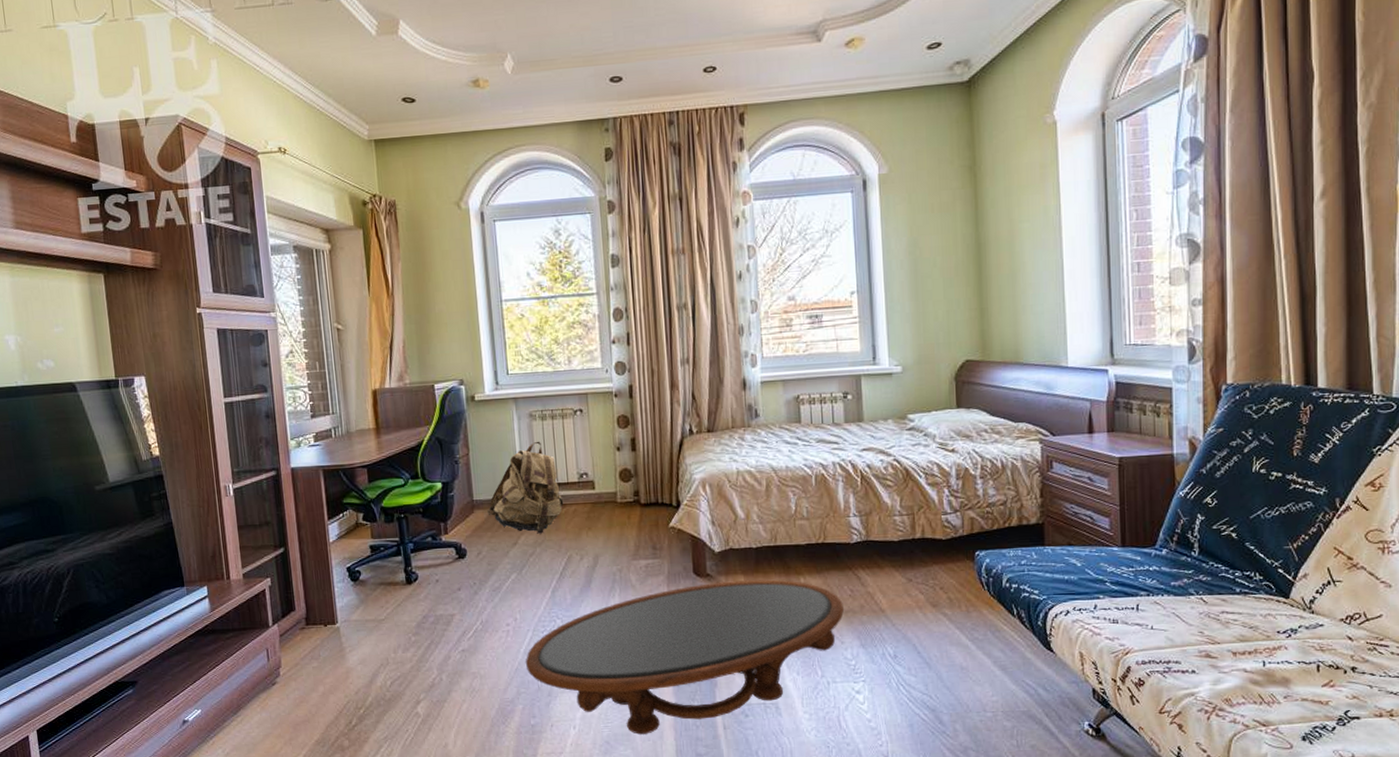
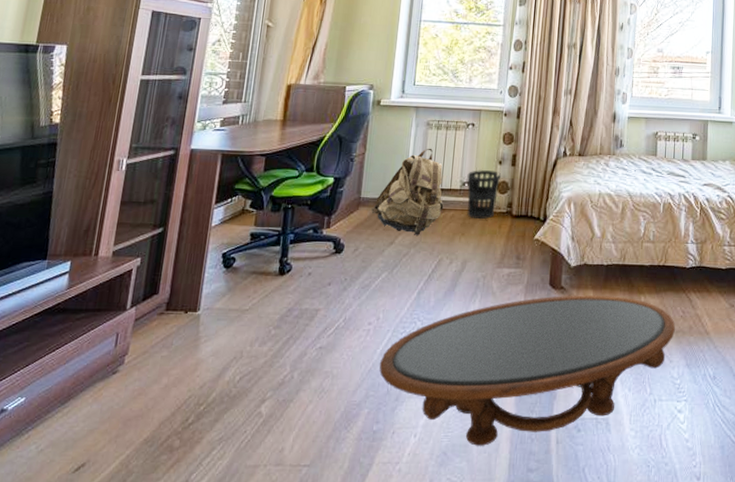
wastebasket: none [584,458,622,511] -> present [466,170,502,219]

